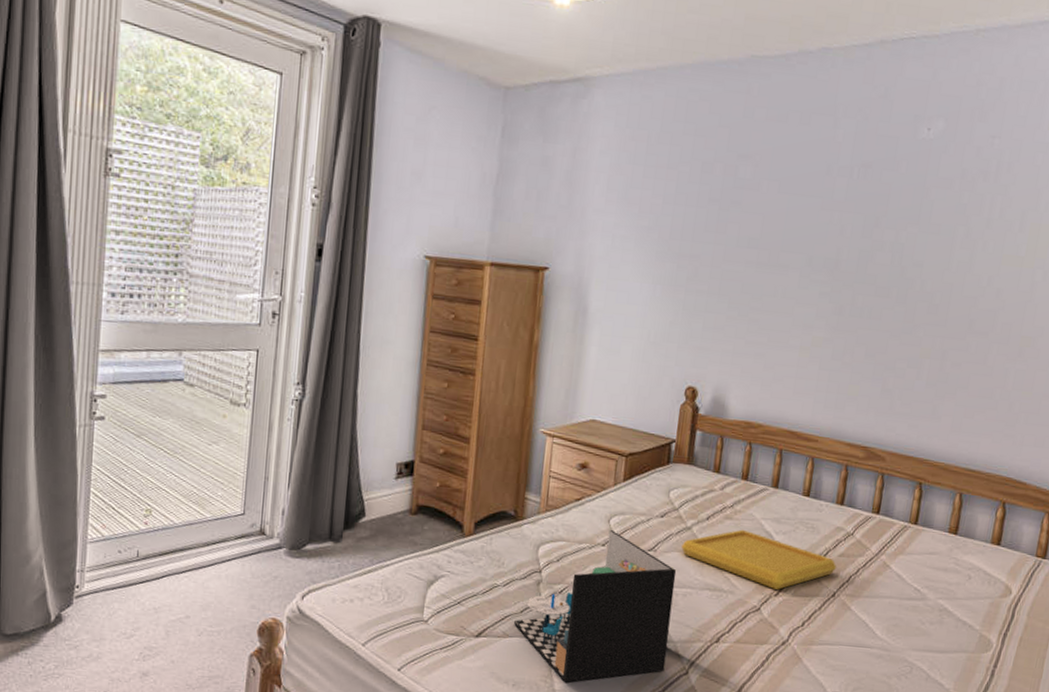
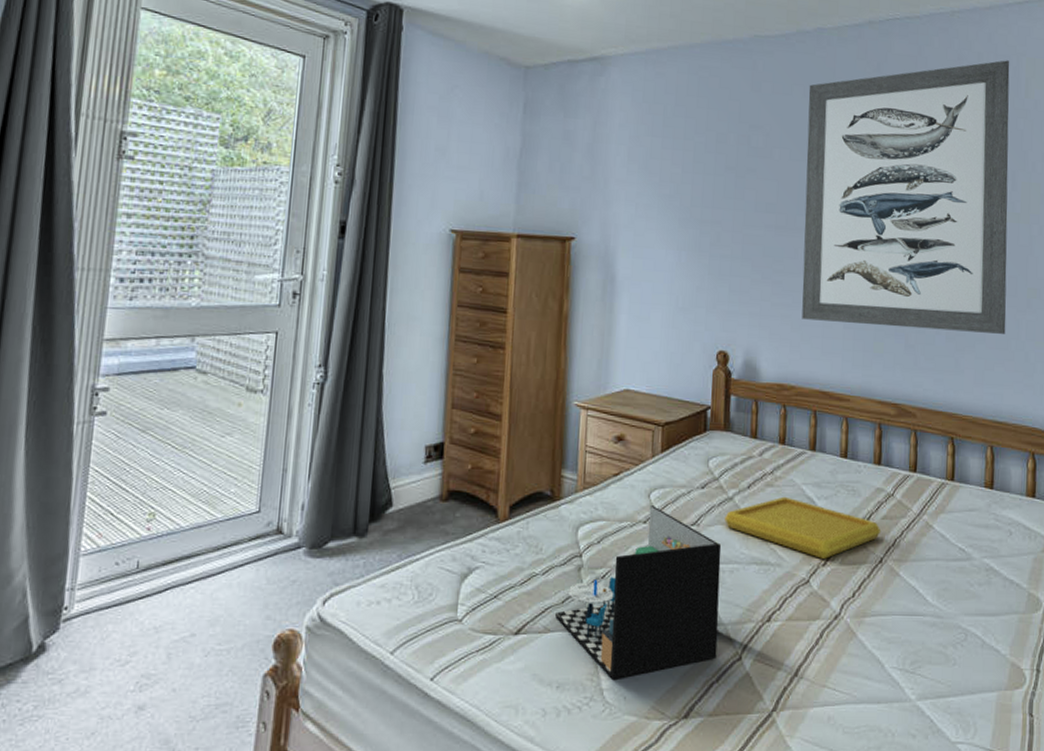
wall art: none [776,86,1036,383] -> present [802,60,1010,334]

